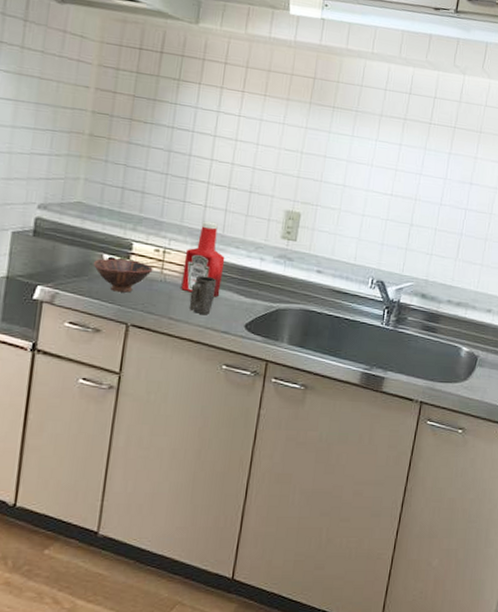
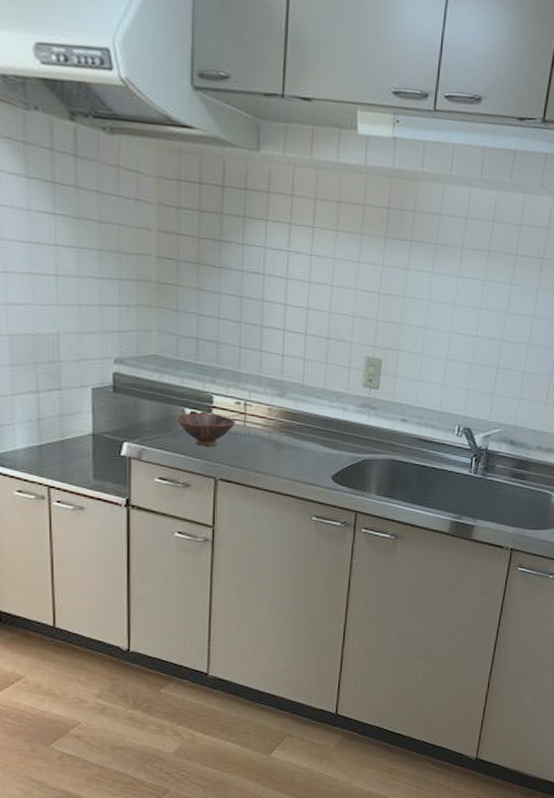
ketchup bottle: present [181,221,225,297] -> none [265,370,307,449]
mug: present [189,276,217,314] -> none [274,428,301,467]

